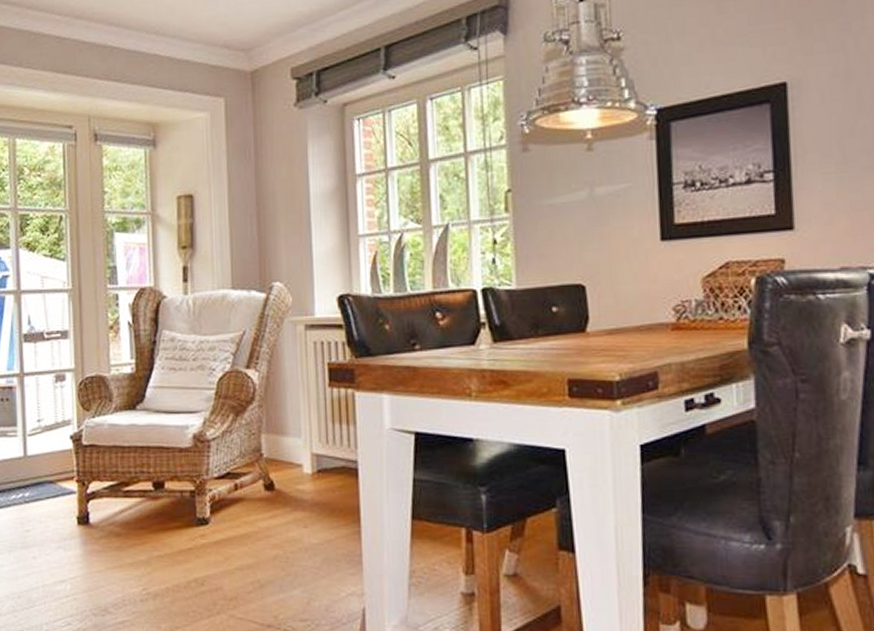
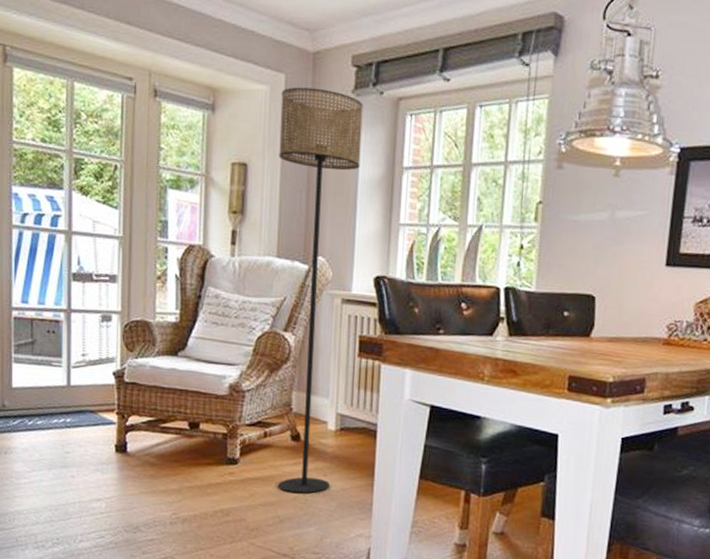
floor lamp: none [222,106,312,551] -> present [278,87,363,494]

